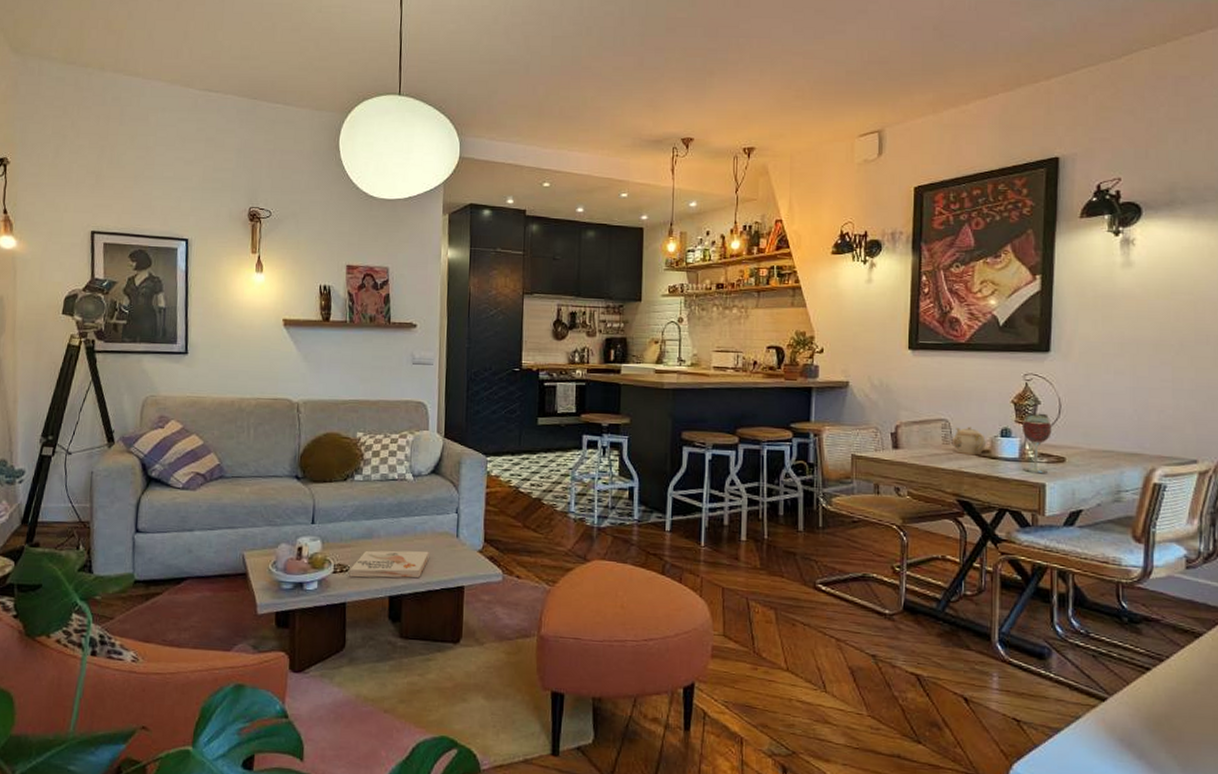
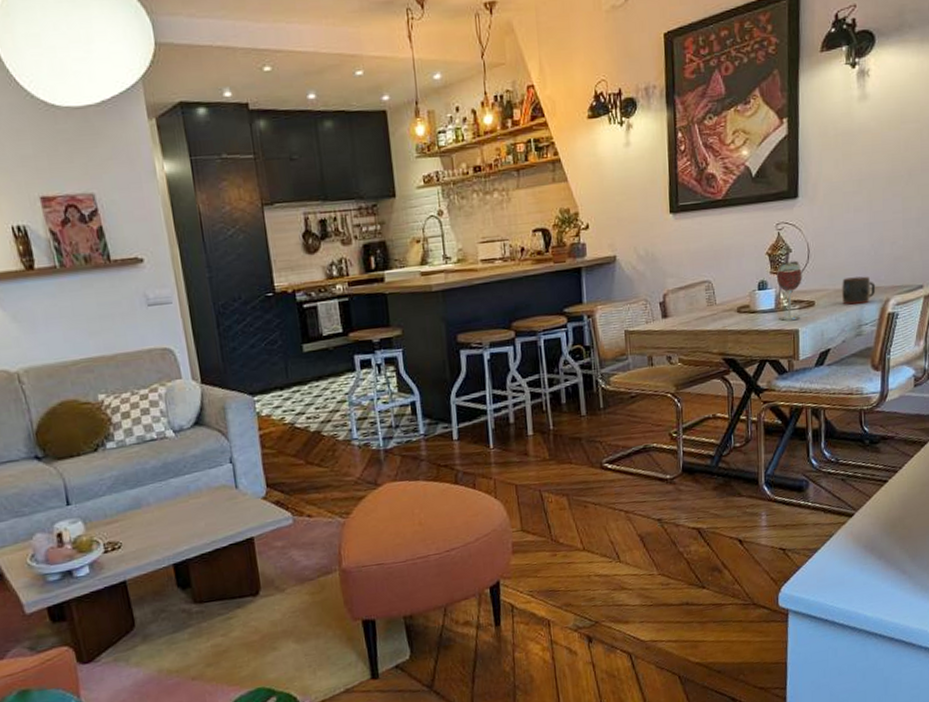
book: present [349,550,430,579] -> none [122,508,211,554]
teapot: present [951,426,987,456] -> none [715,284,747,314]
mug: none [1098,439,1139,469] -> present [842,276,876,305]

